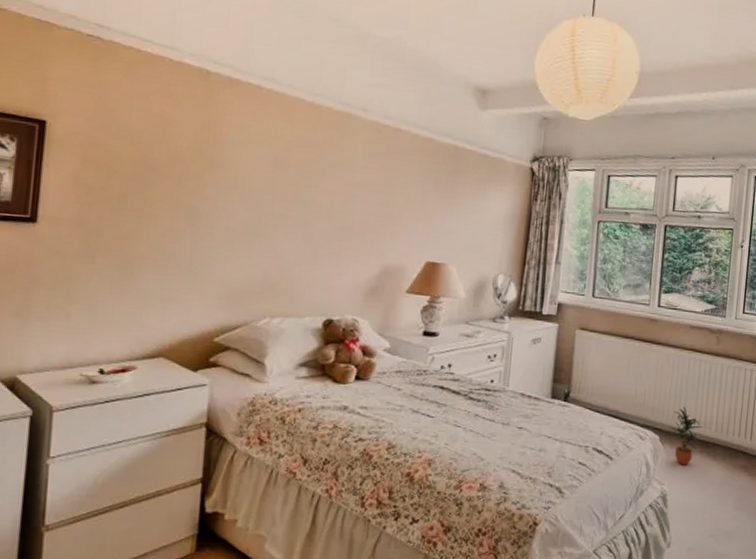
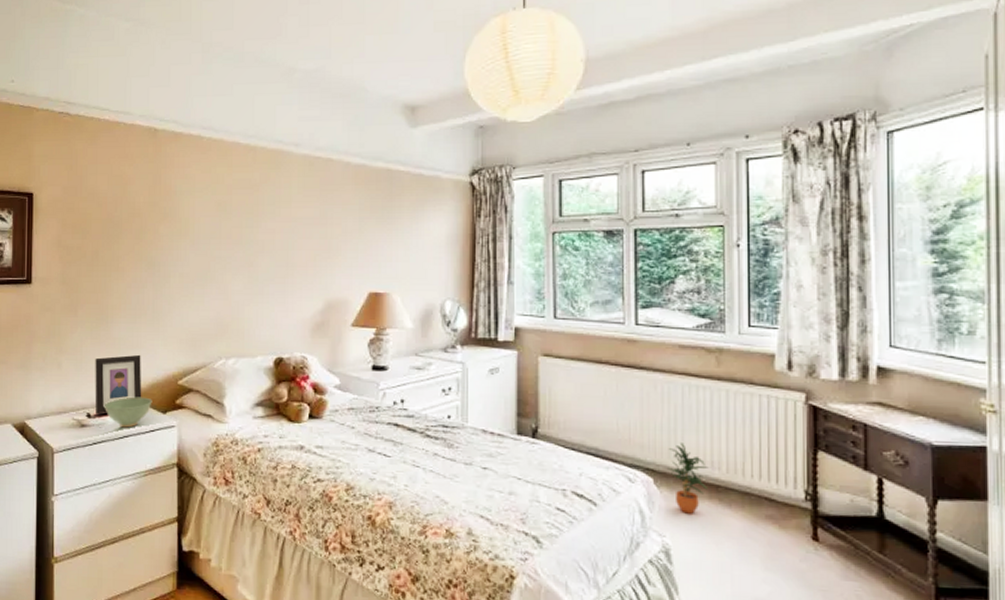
picture frame: none [110,308,172,371] -> present [95,354,142,415]
bowl: none [122,353,182,386] -> present [105,396,152,428]

